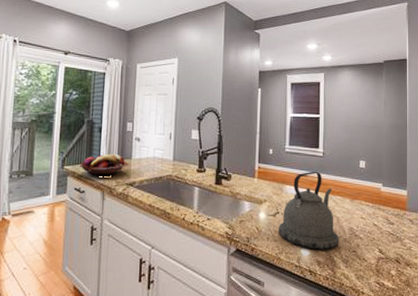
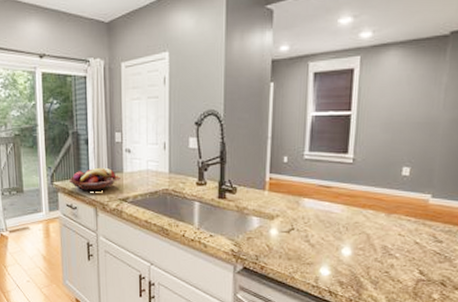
kettle: present [279,171,338,250] -> none [293,181,368,270]

